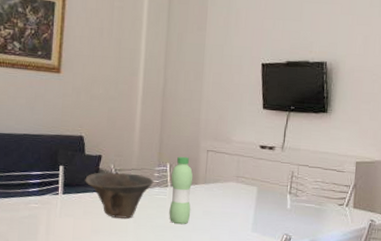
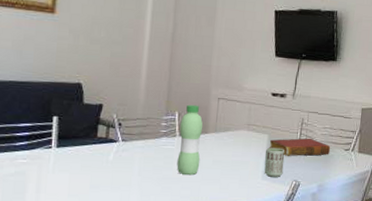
bowl: present [85,172,154,219] -> none [83,122,161,171]
cup: none [254,200,275,230] -> present [264,147,285,177]
book: none [259,191,323,210] -> present [270,138,331,156]

